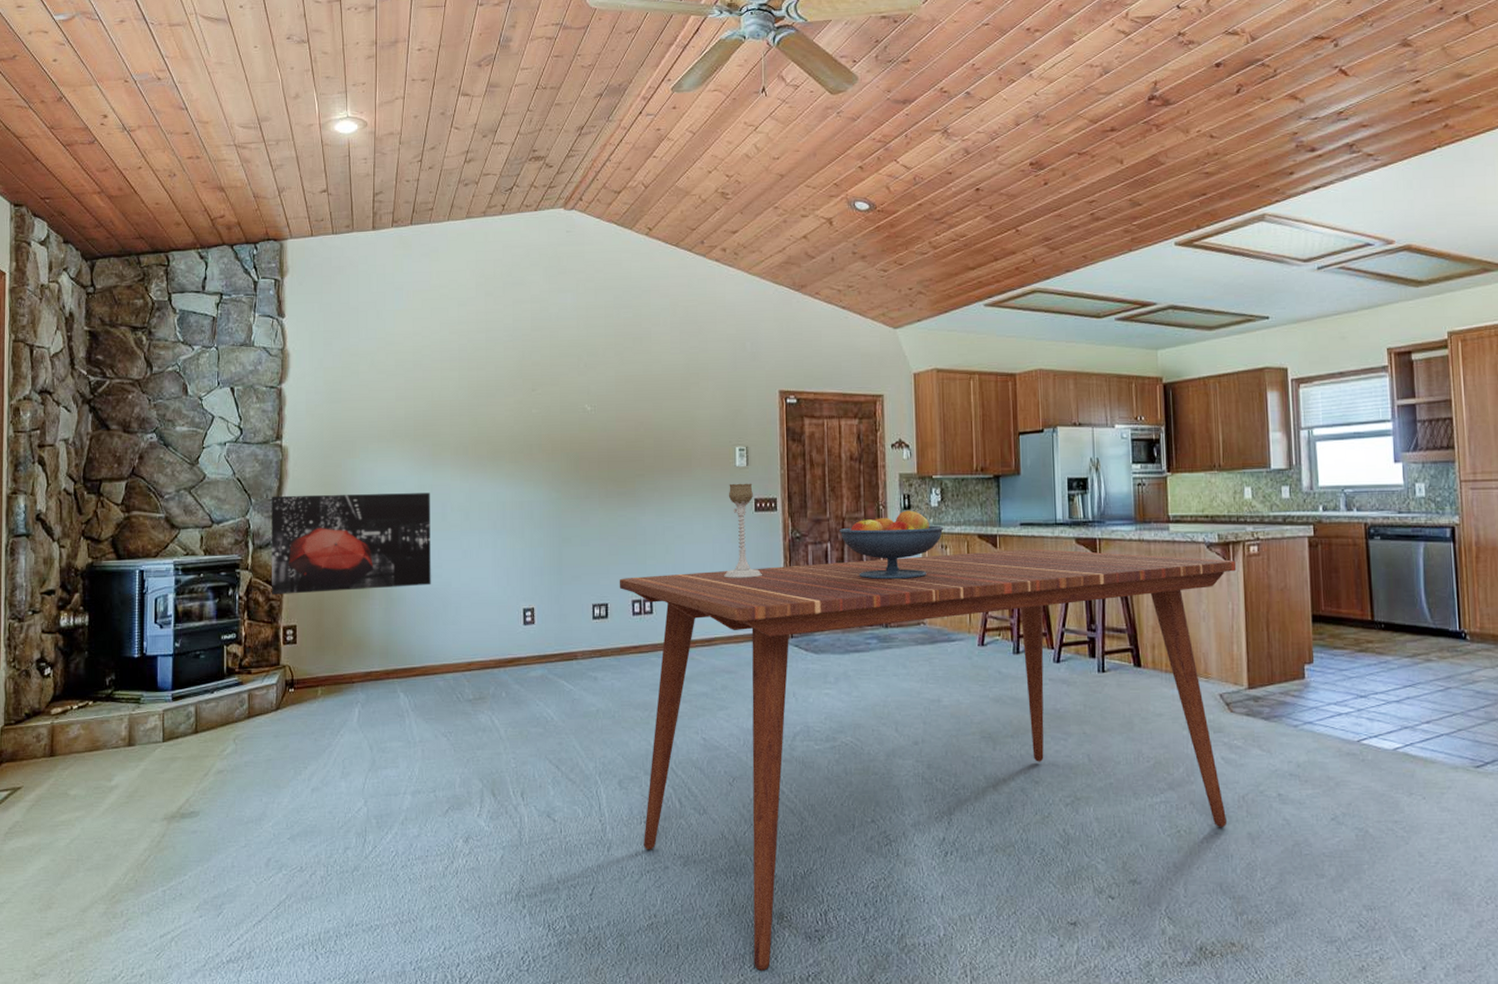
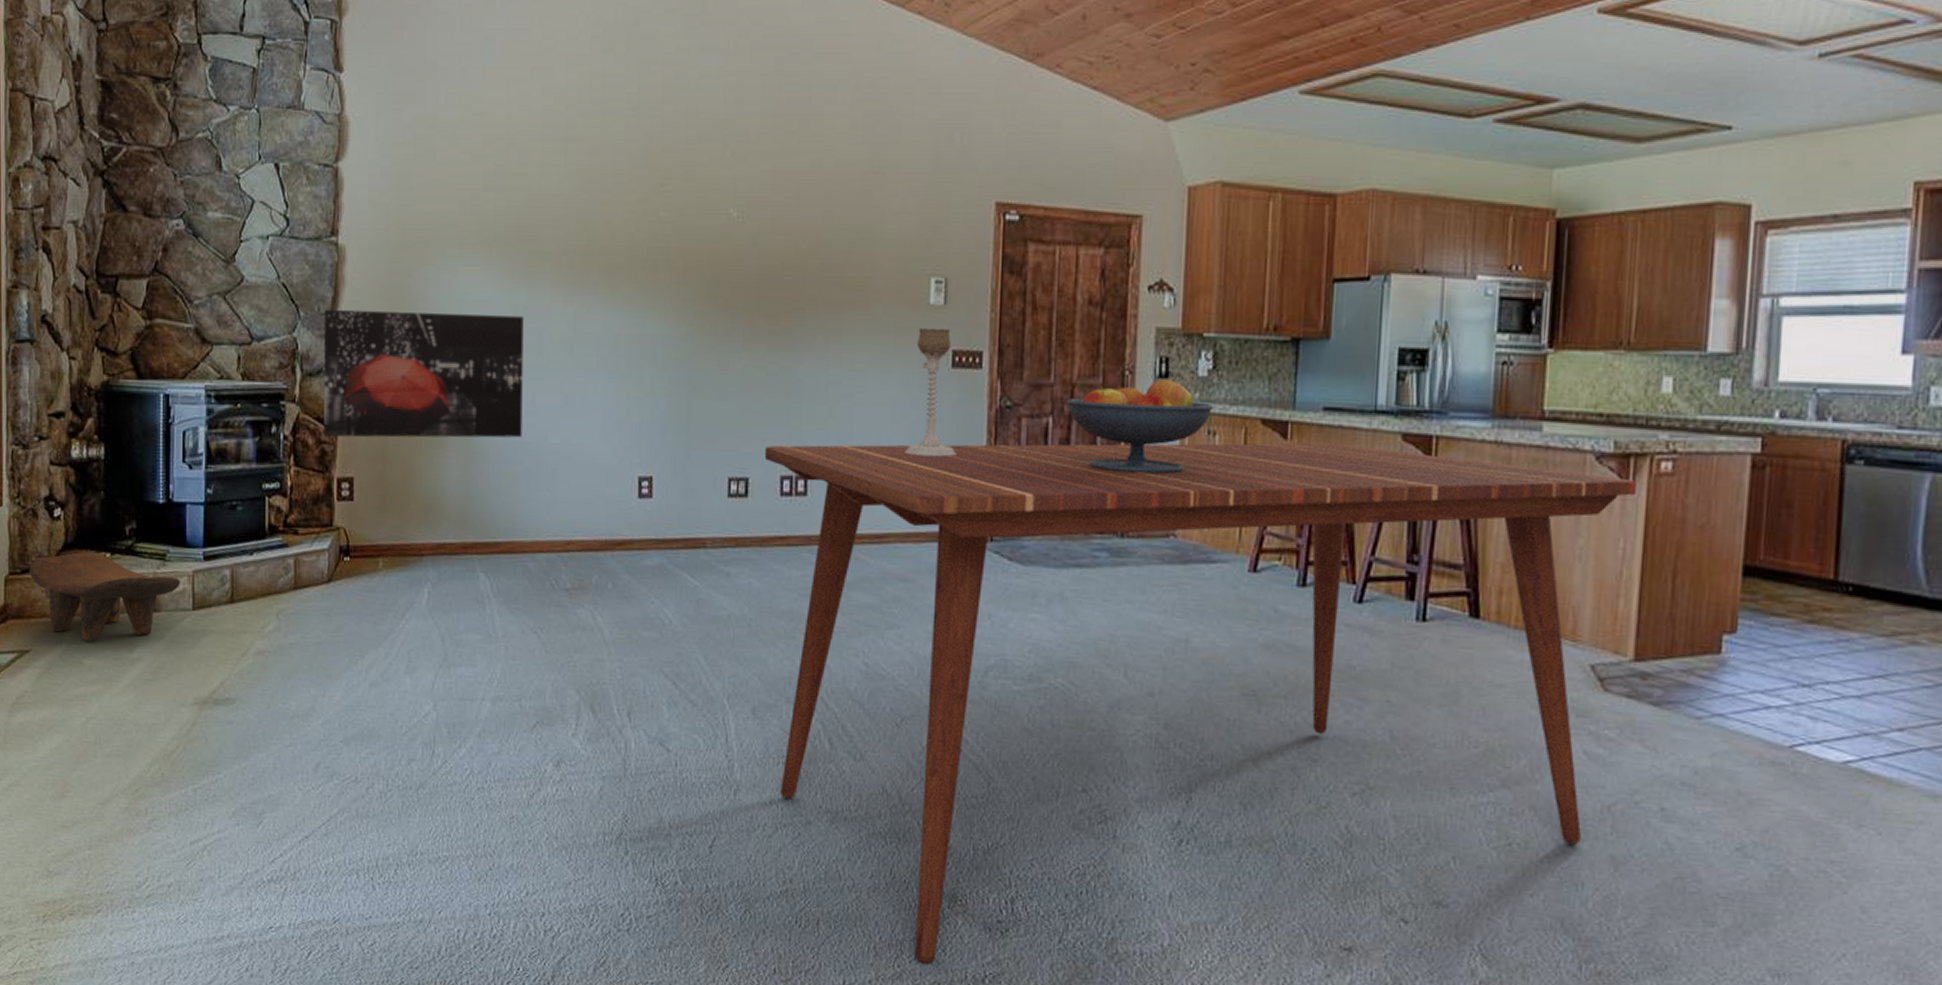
bench: none [22,701,153,775] -> present [29,551,181,641]

